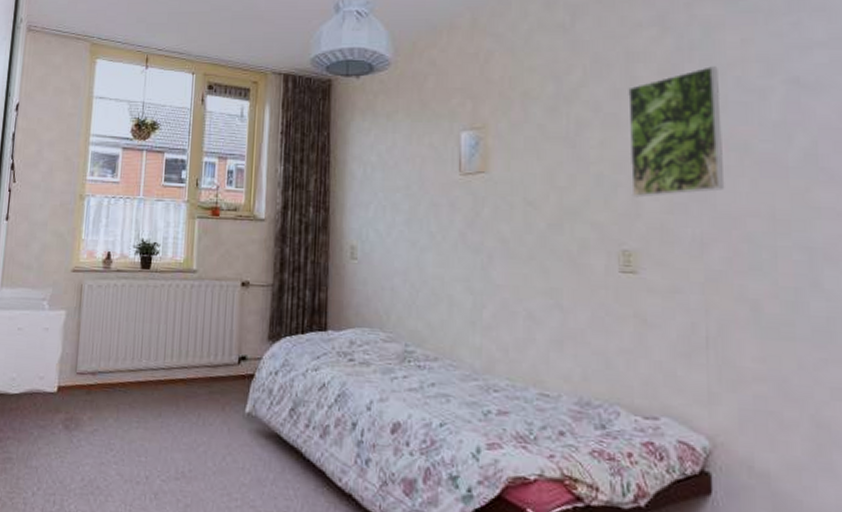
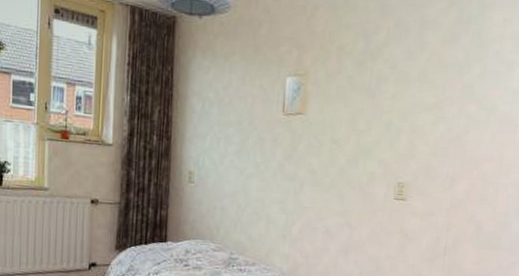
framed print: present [628,66,725,198] -> none [410,39,484,142]

